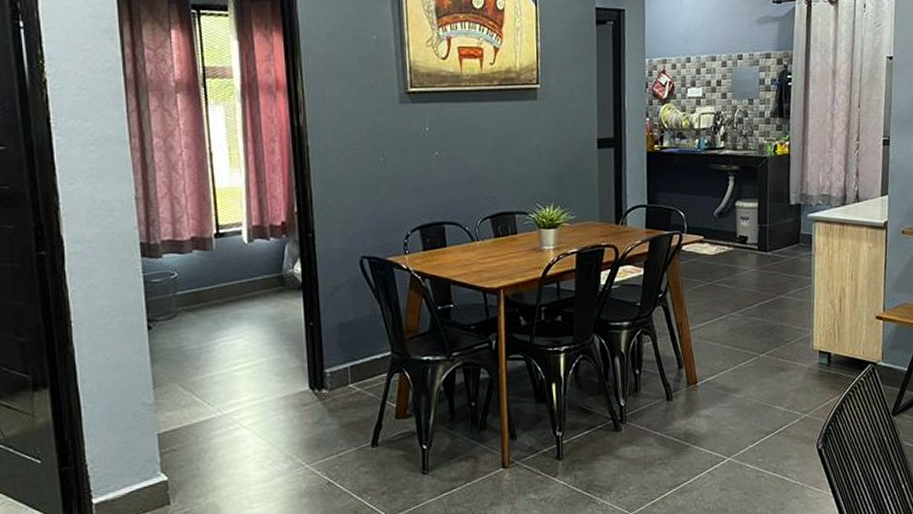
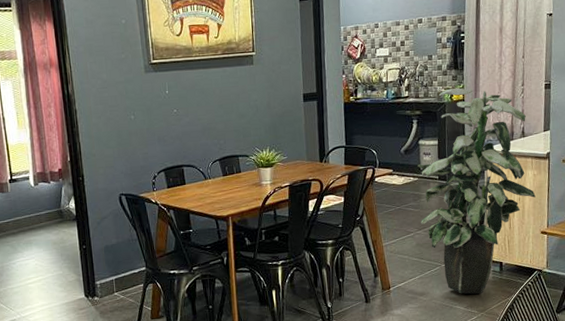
indoor plant: none [733,139,871,392] -> present [417,87,536,294]

